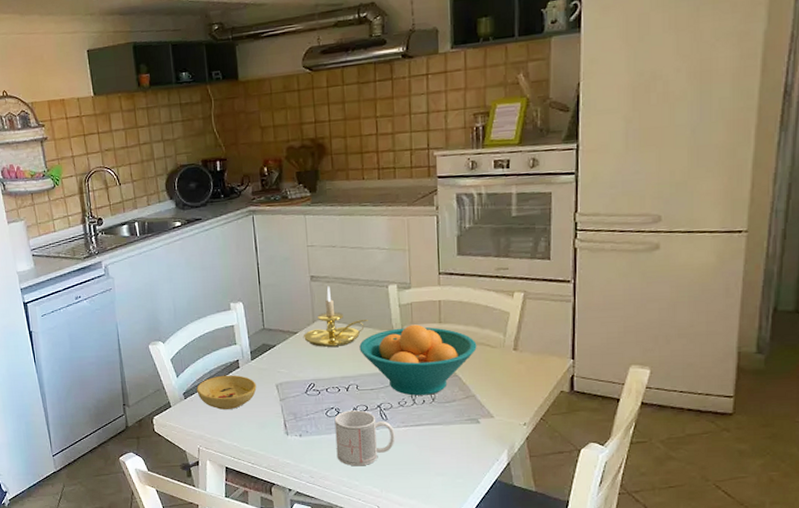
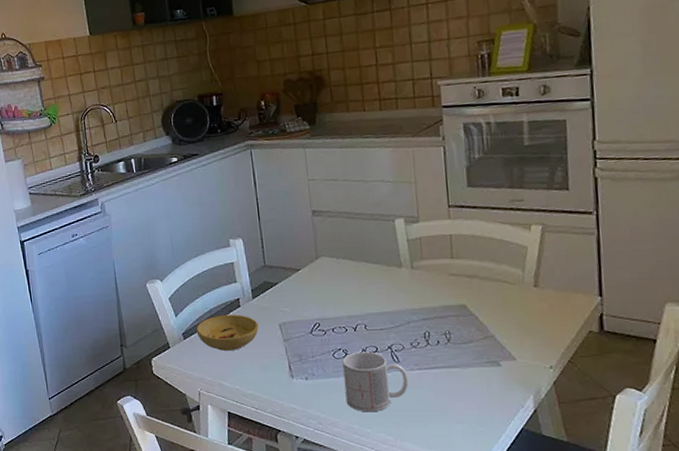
candle holder: present [304,286,368,347] -> none [307,220,375,285]
fruit bowl: present [359,324,477,396] -> none [366,260,494,336]

